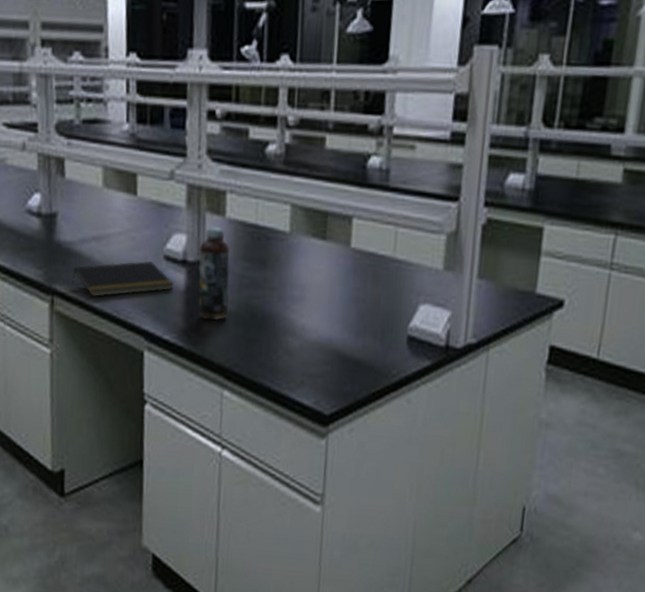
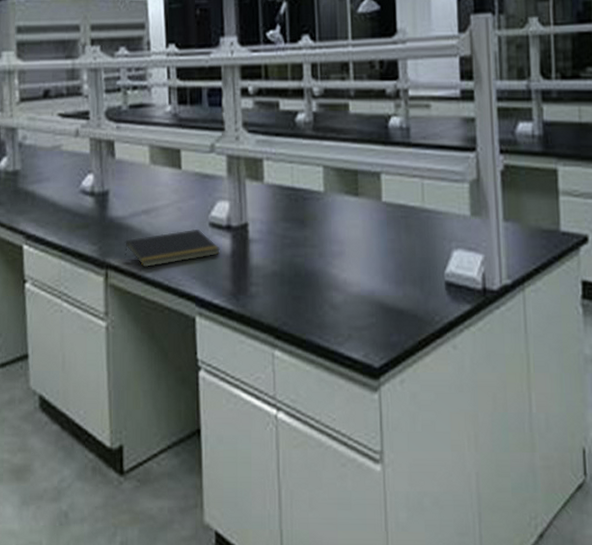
beverage bottle: present [198,227,230,321] -> none [241,192,274,281]

